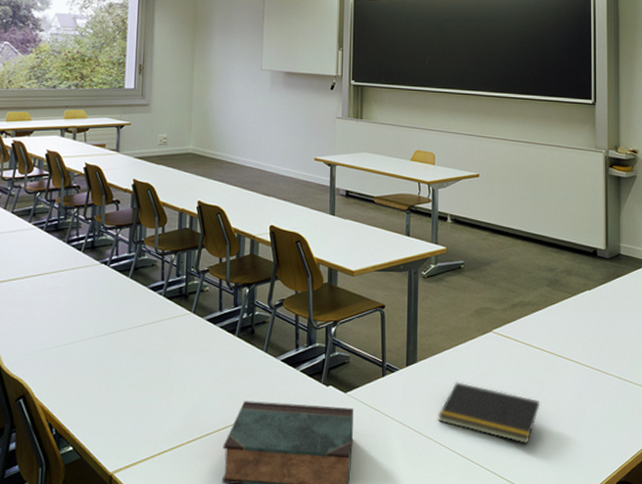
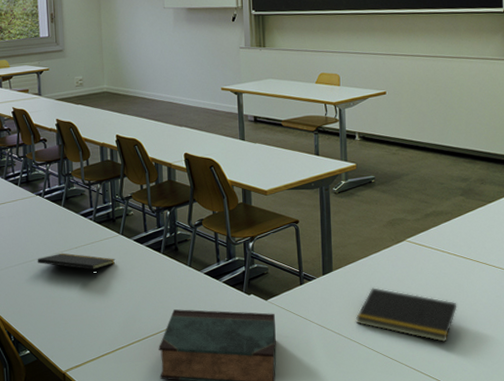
notepad: none [93,331,184,362] -> present [37,253,116,278]

